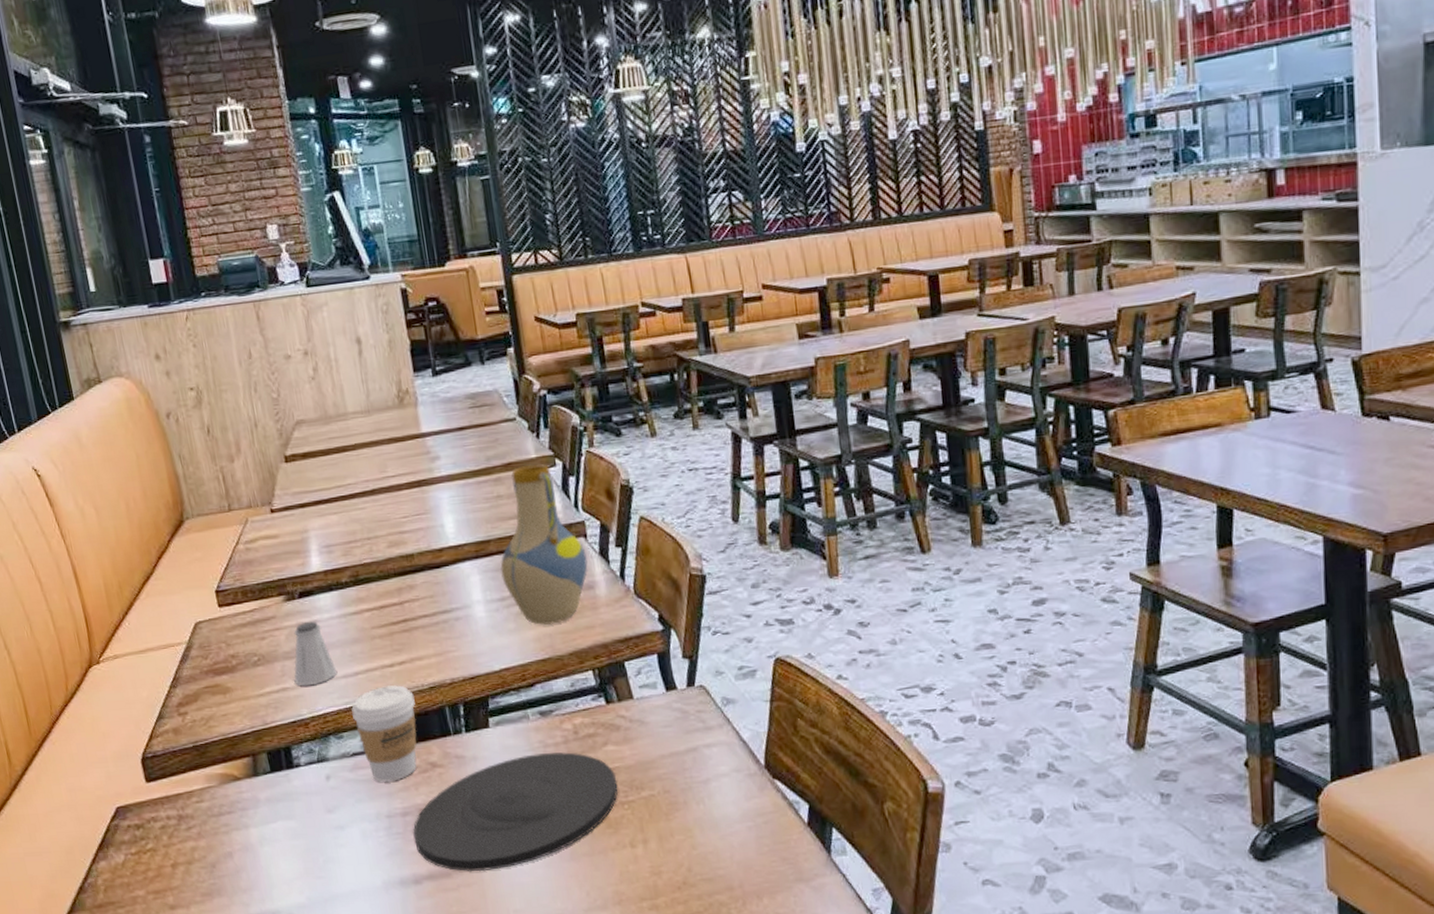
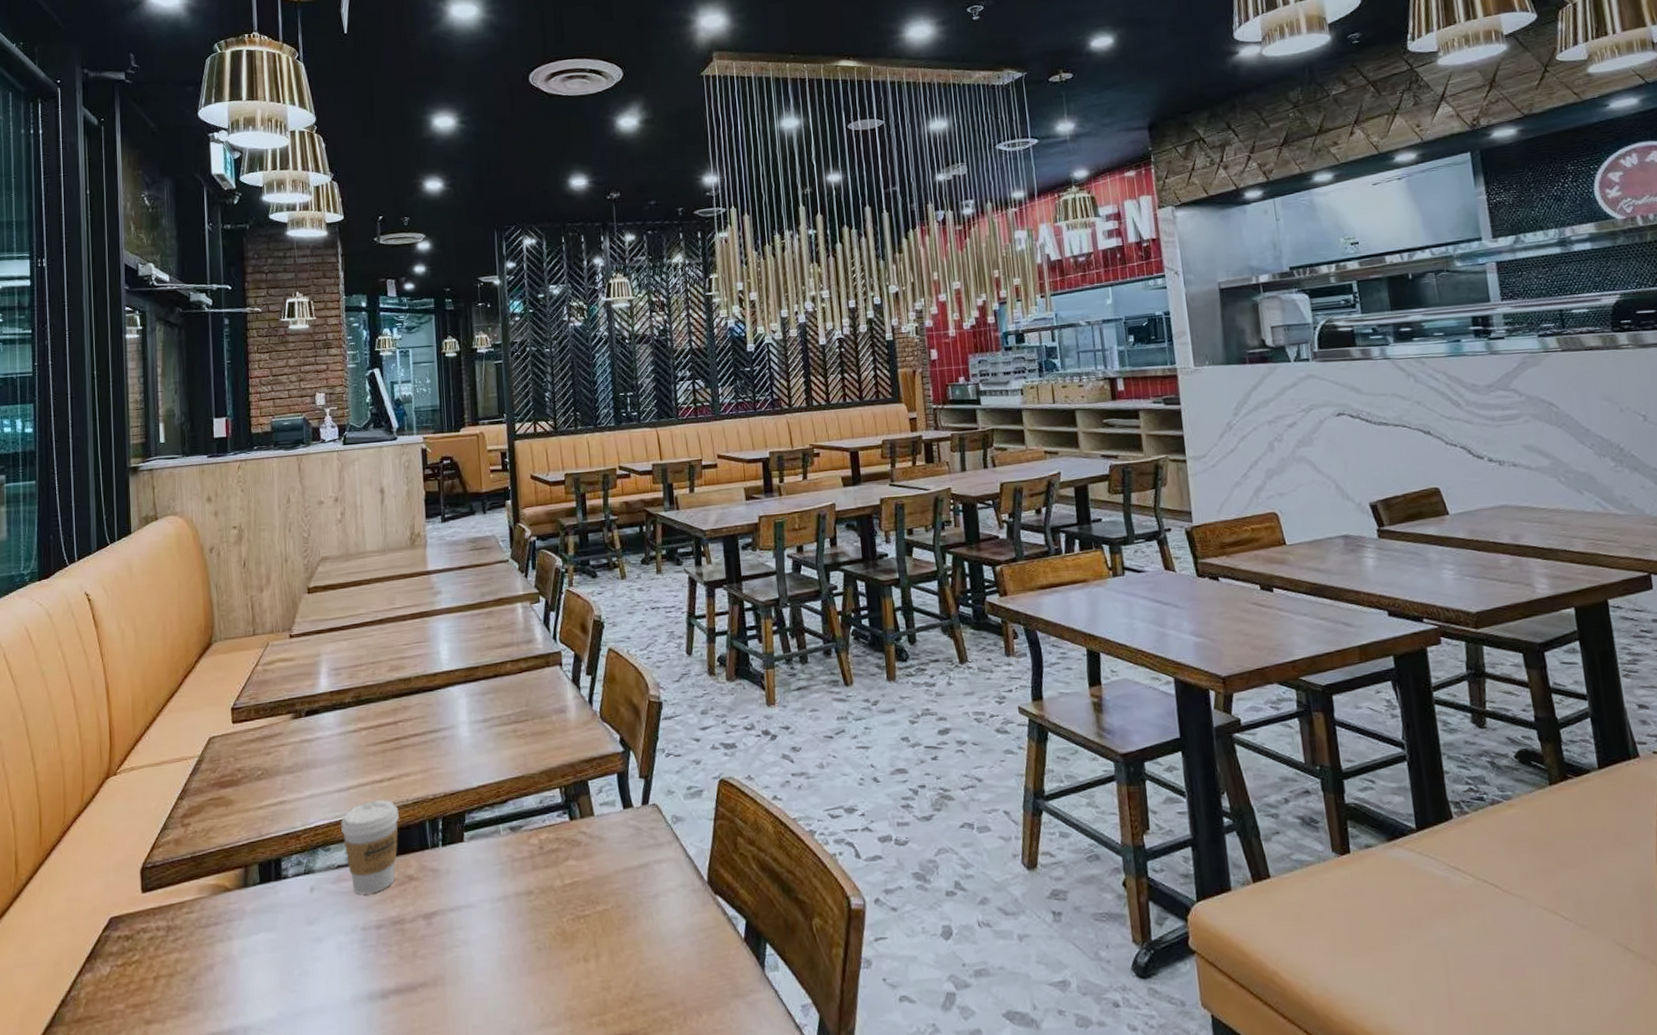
saltshaker: present [293,621,338,686] -> none [292,738,332,800]
plate: present [413,752,618,872] -> none [385,866,576,986]
vase: present [500,464,588,625] -> none [485,600,562,745]

